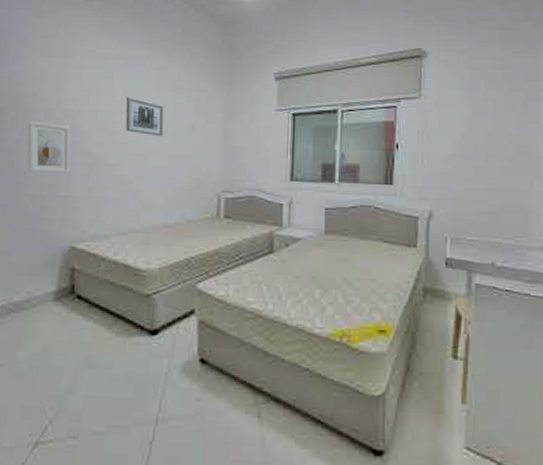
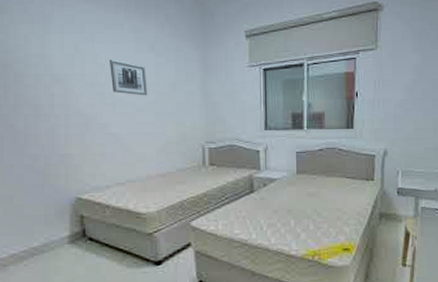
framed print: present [27,120,71,173] -> none [20,86,67,134]

